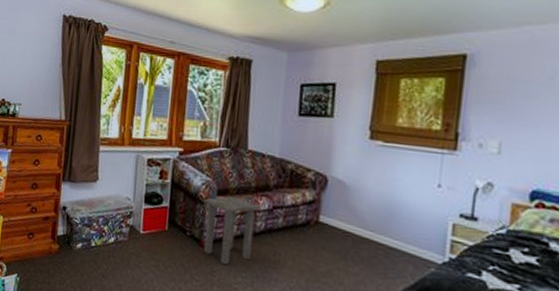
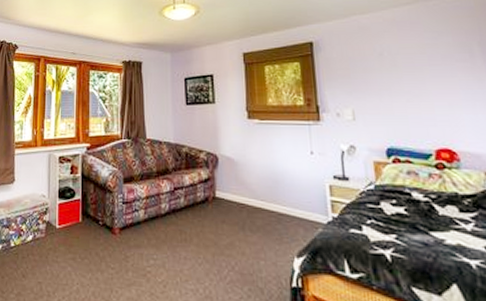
side table: present [203,196,259,265] -> none [112,183,162,248]

